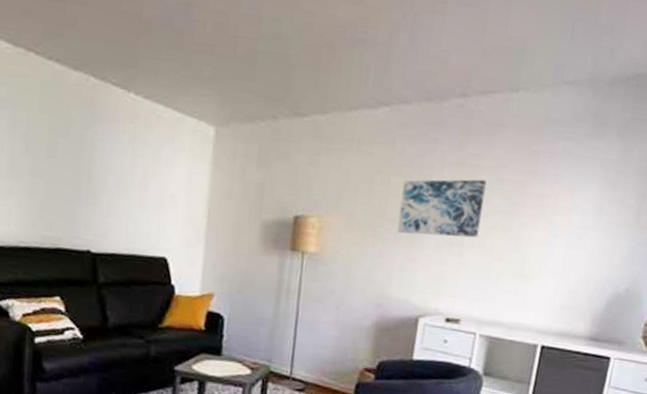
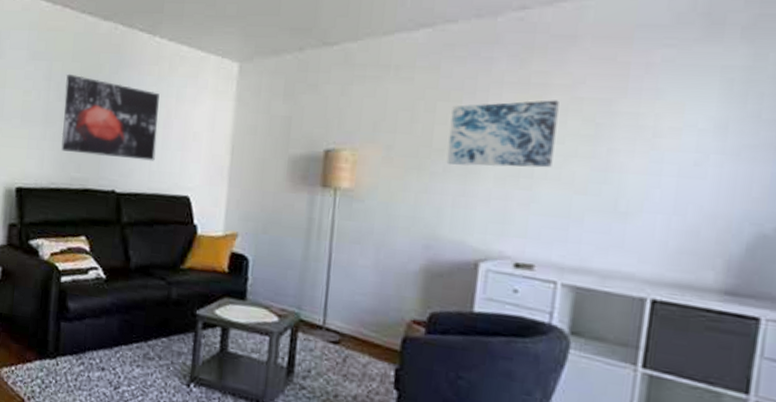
wall art: none [30,125,135,222] -> present [61,74,160,161]

